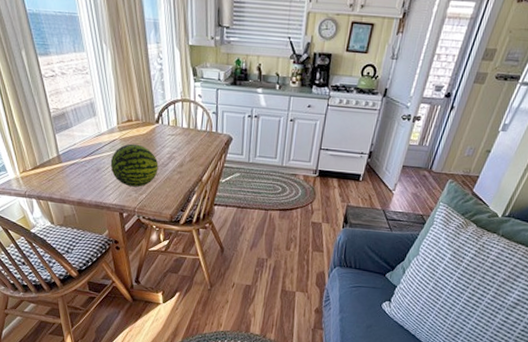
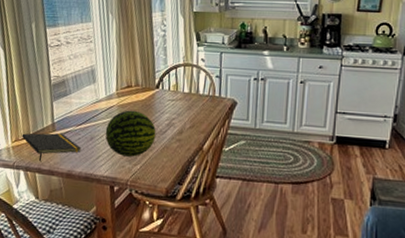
notepad: none [29,164,89,192] -> present [22,133,82,162]

